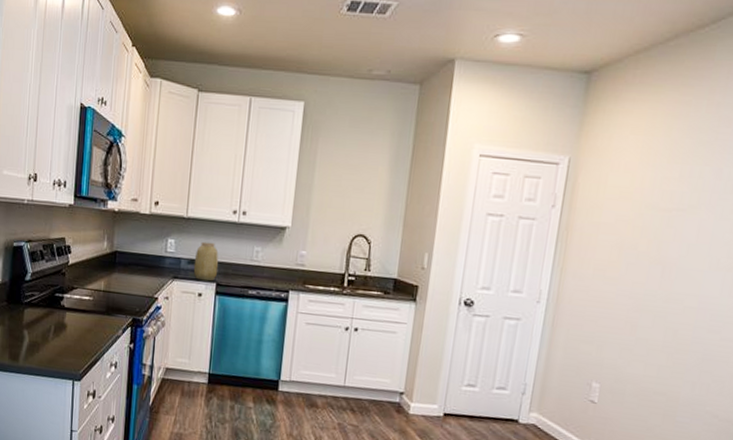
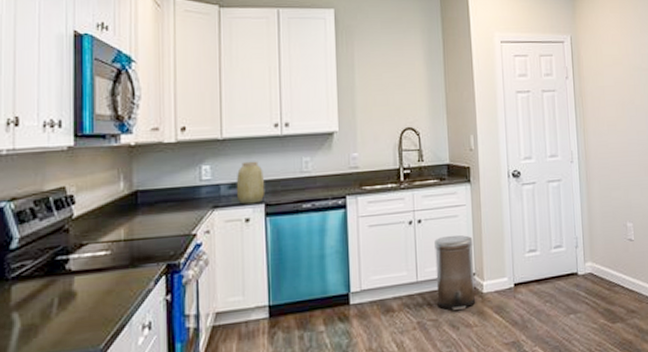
pedal bin: none [360,349,408,424] -> present [434,234,476,311]

